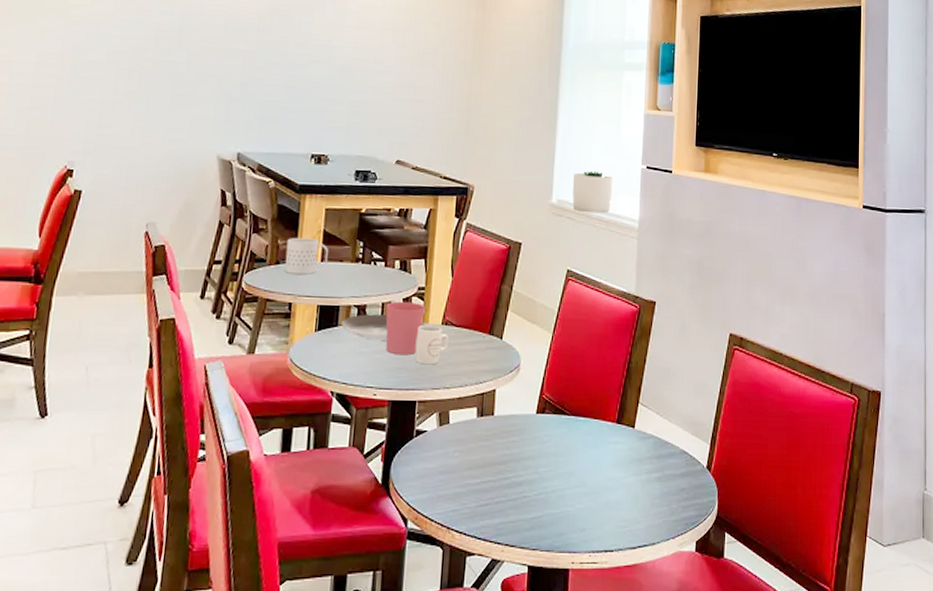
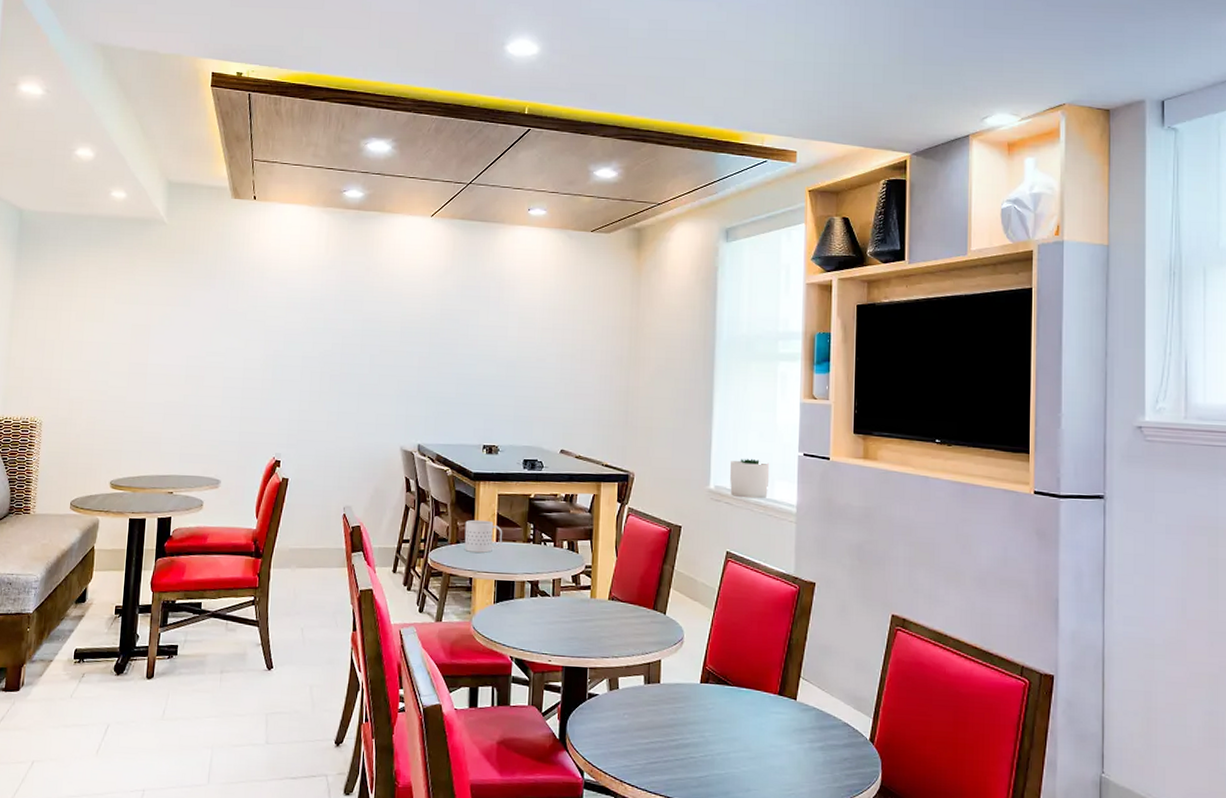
plate: present [341,314,425,341] -> none [516,589,593,613]
dixie cup: present [385,301,425,356] -> none [556,578,592,627]
mug: present [414,325,449,365] -> none [584,599,615,636]

